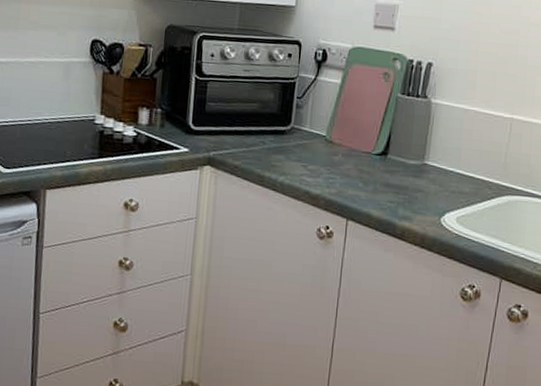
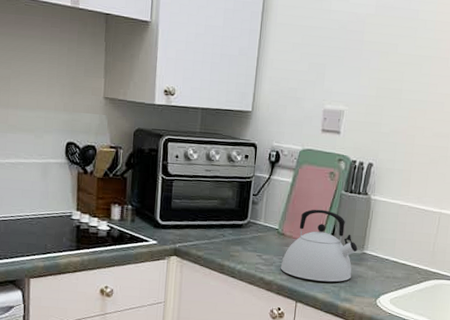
kettle: none [328,113,417,197] -> present [280,209,358,282]

